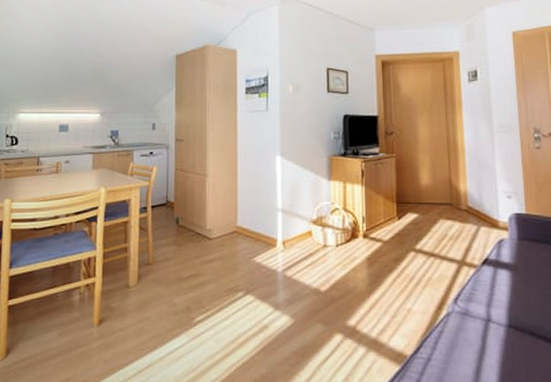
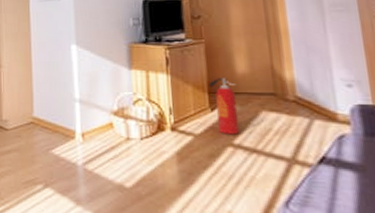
fire extinguisher: none [397,190,421,240] -> present [209,78,240,135]

